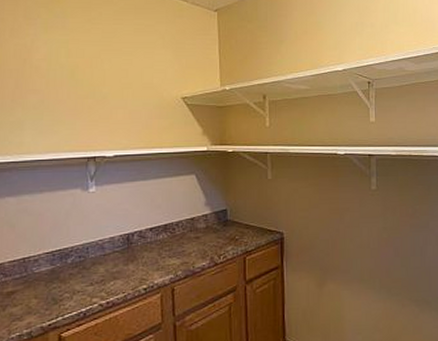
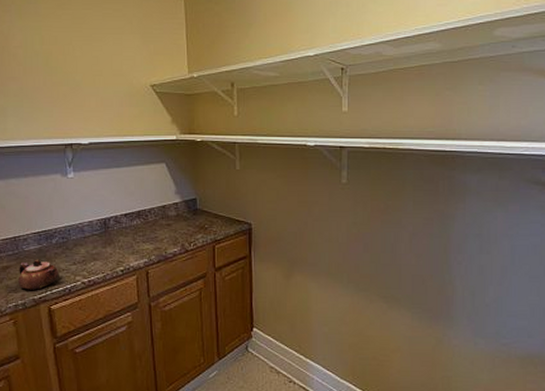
teapot: none [24,281,74,317] -> present [18,259,59,290]

